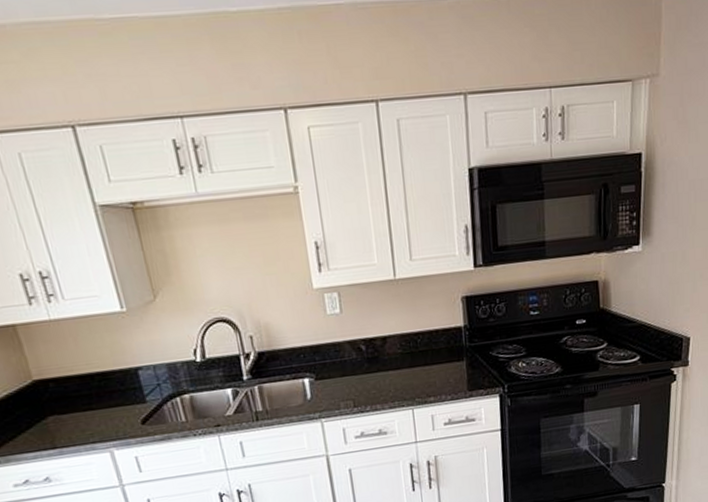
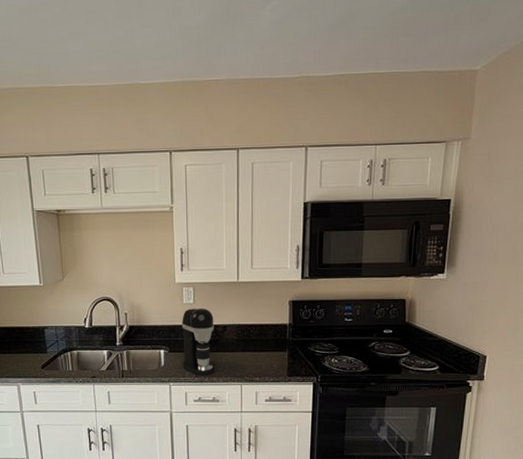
coffee maker: none [327,317,379,405] -> present [181,307,216,376]

